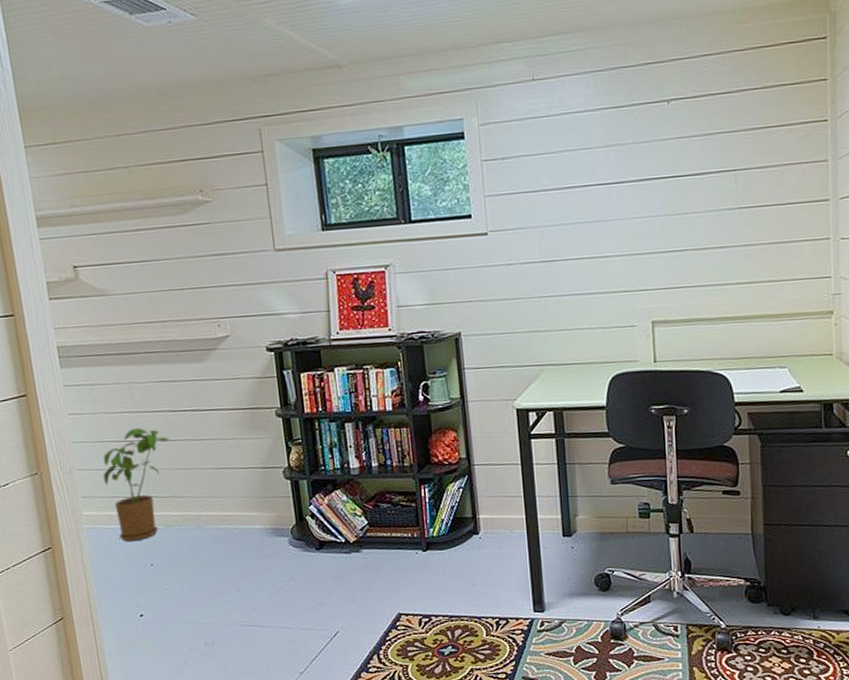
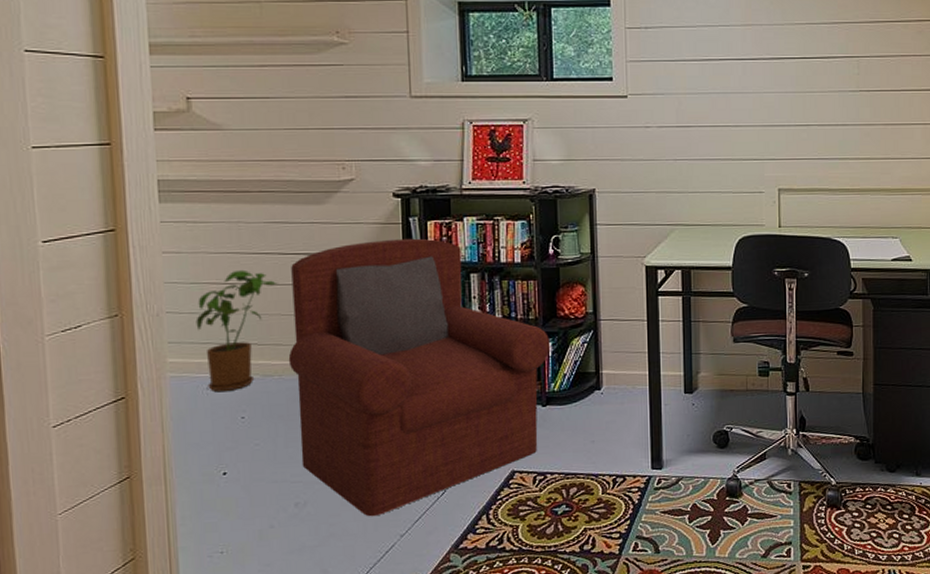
armchair: none [180,390,427,656] -> present [288,238,551,517]

